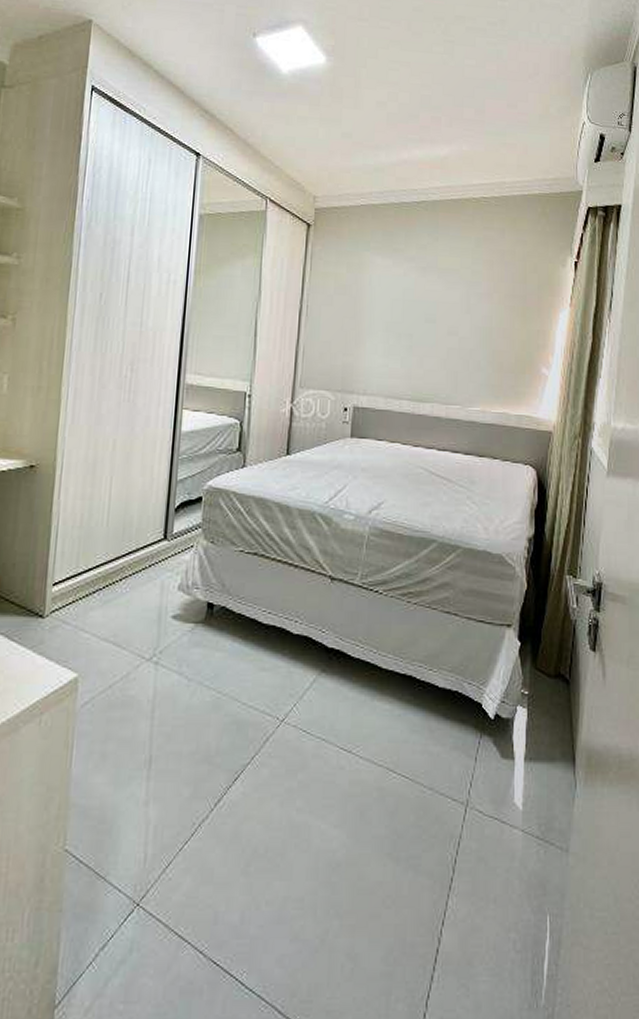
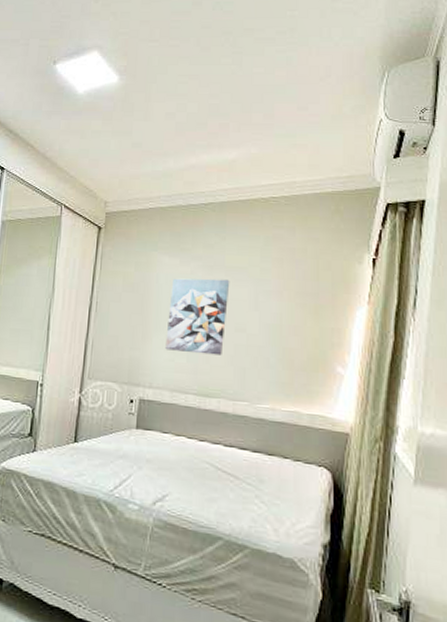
wall art: none [379,280,443,360] -> present [165,278,230,356]

